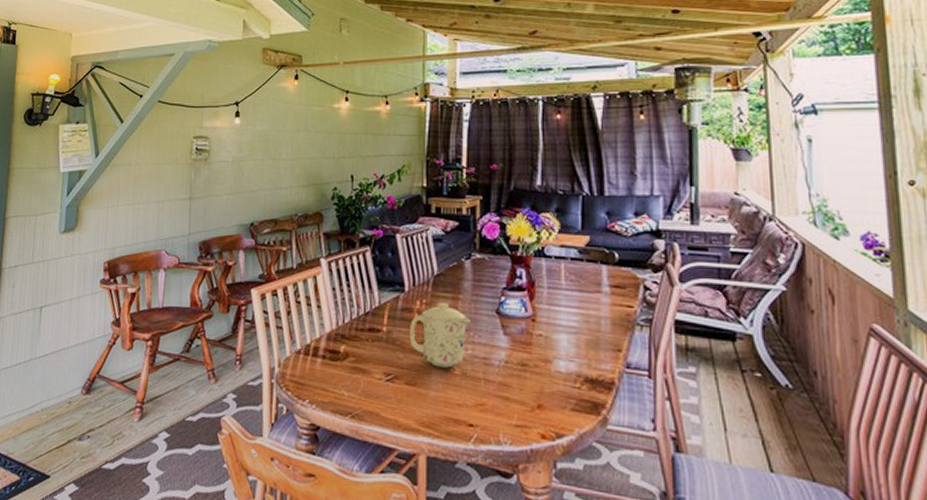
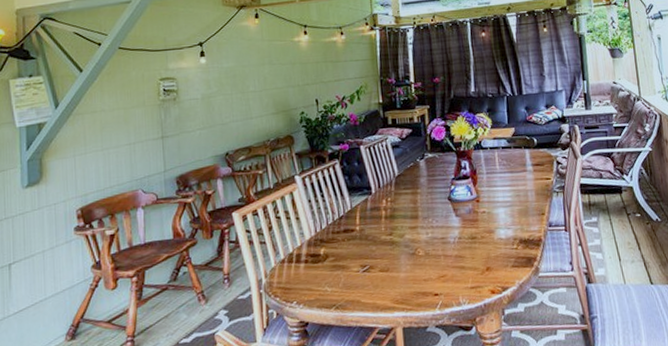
mug: present [410,303,470,368] -> none [379,198,428,253]

